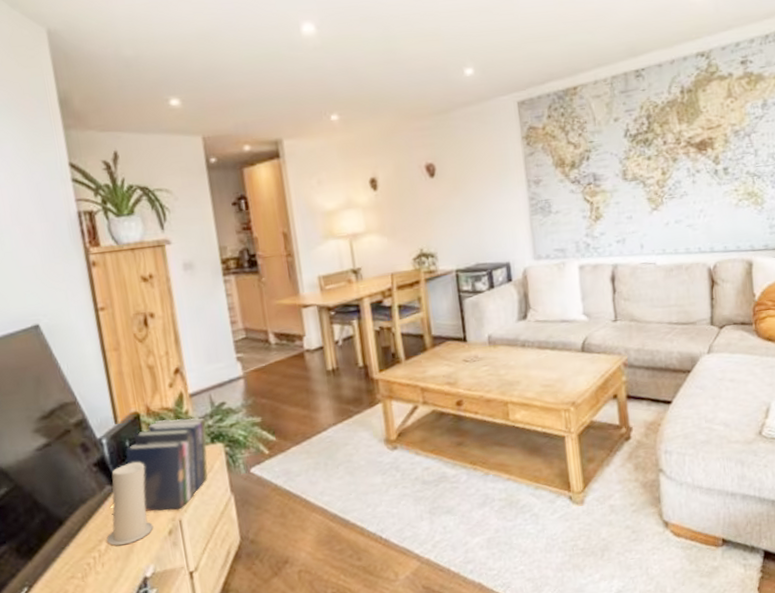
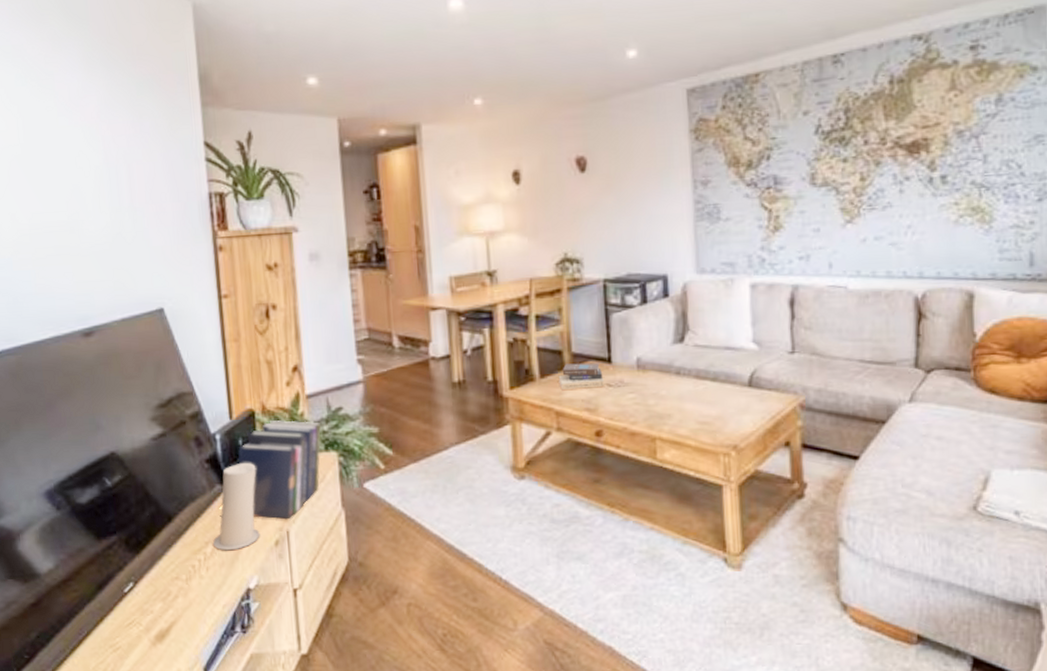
books: none [421,343,463,369] -> present [558,363,605,391]

